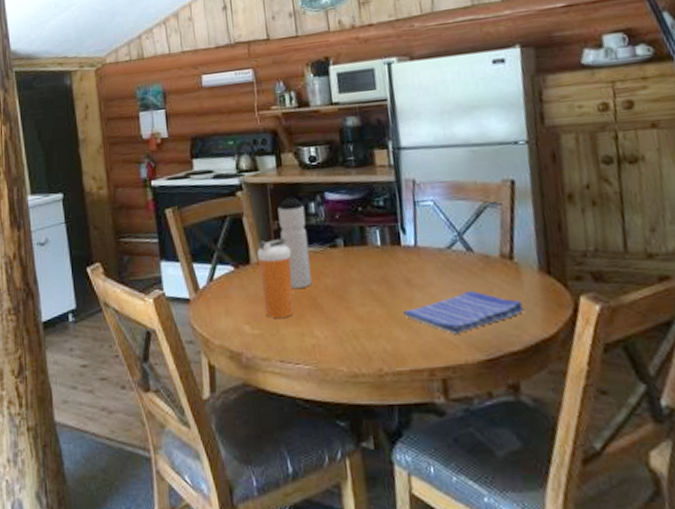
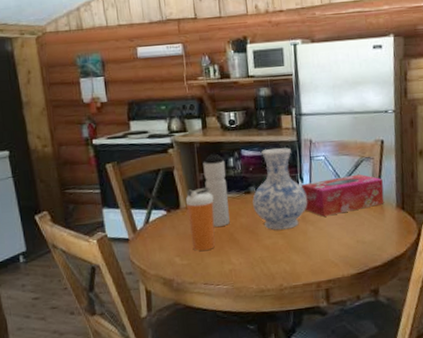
vase: none [340,190,412,296] -> present [252,148,307,230]
dish towel: present [402,291,525,334] -> none [298,224,385,256]
tissue box: none [404,224,521,280] -> present [302,174,384,217]

